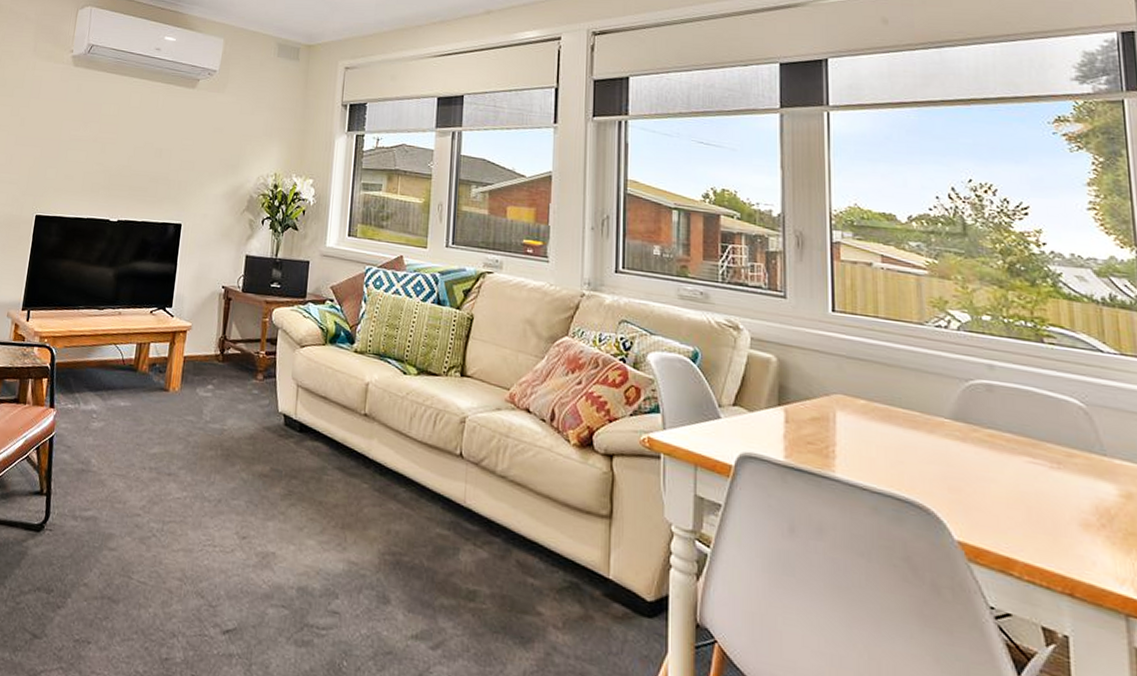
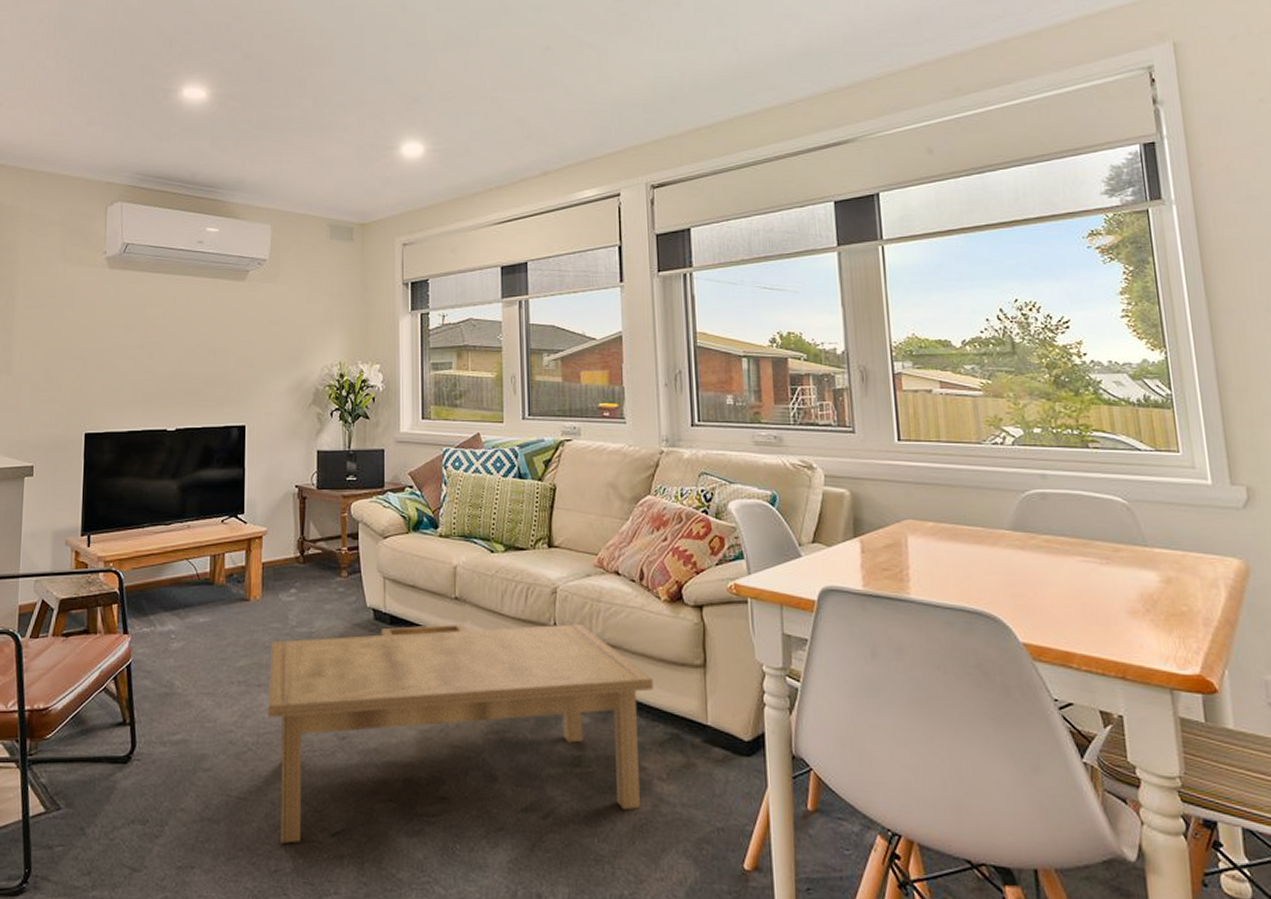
coffee table: none [174,433,556,655] -> present [268,624,653,844]

